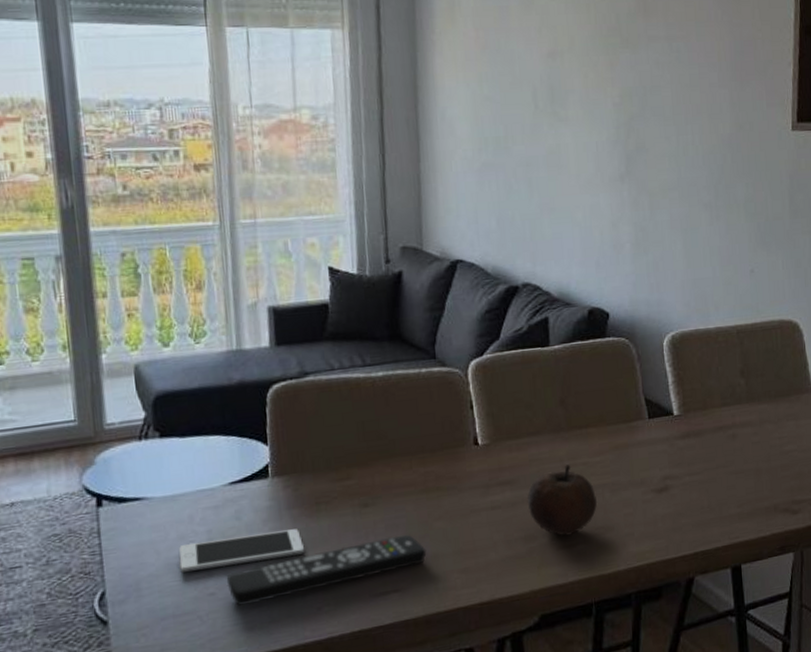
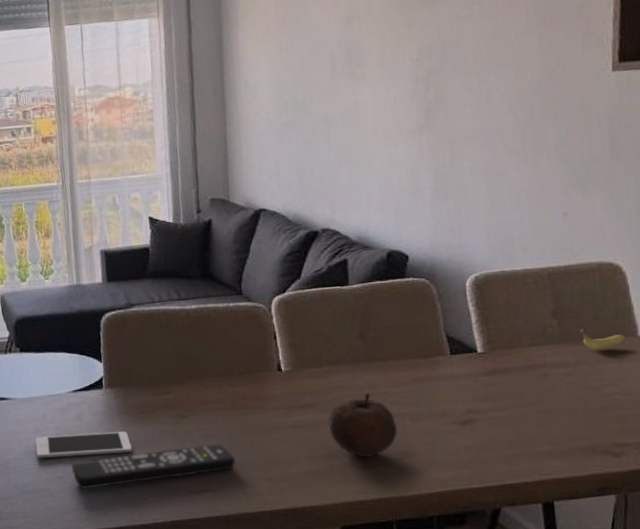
banana: none [764,386,803,408] -> present [580,328,626,350]

